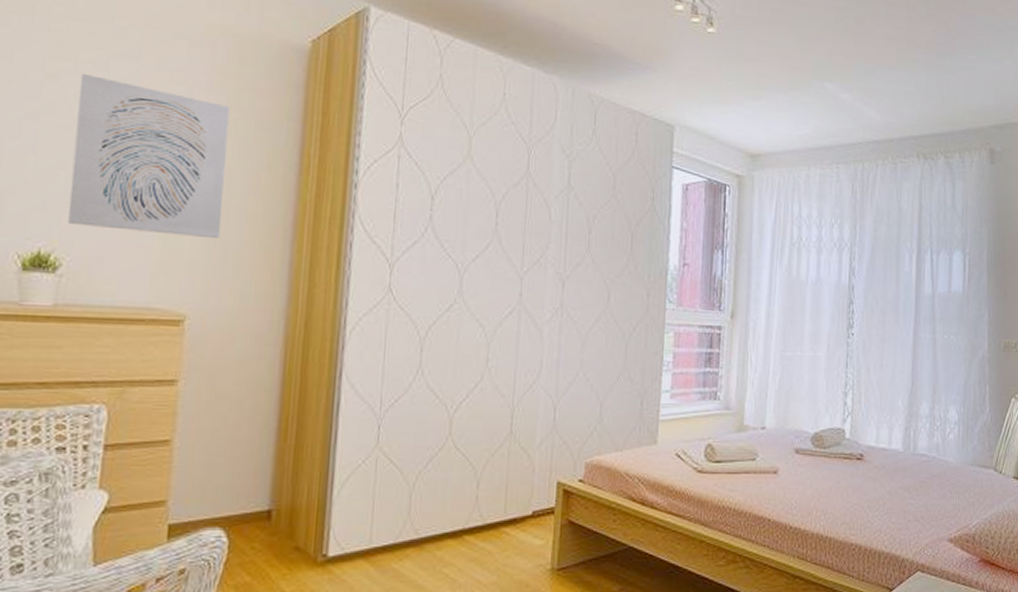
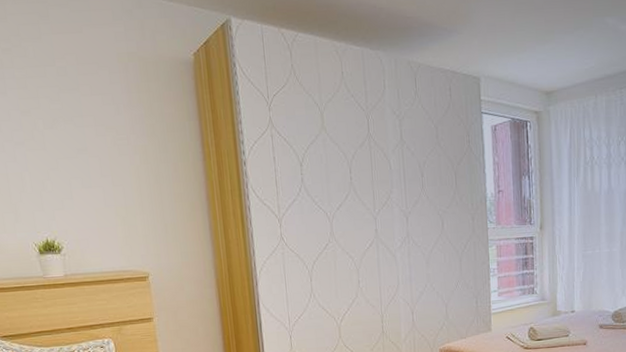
wall art: present [67,73,230,239] -> none [43,106,160,219]

